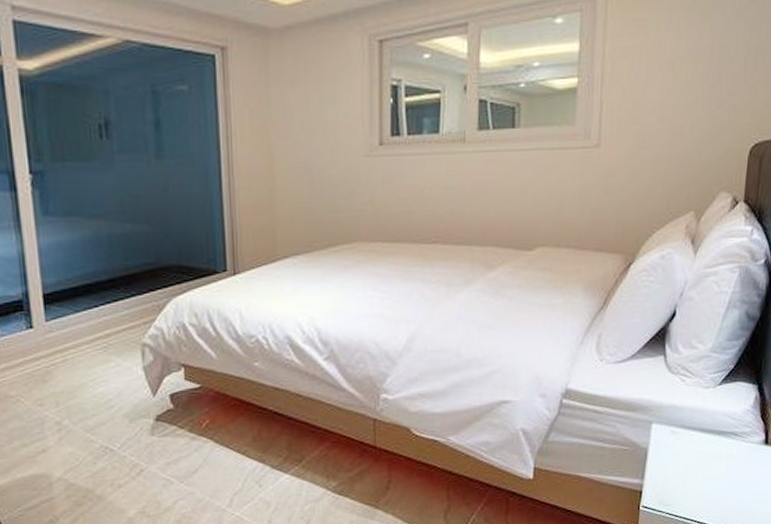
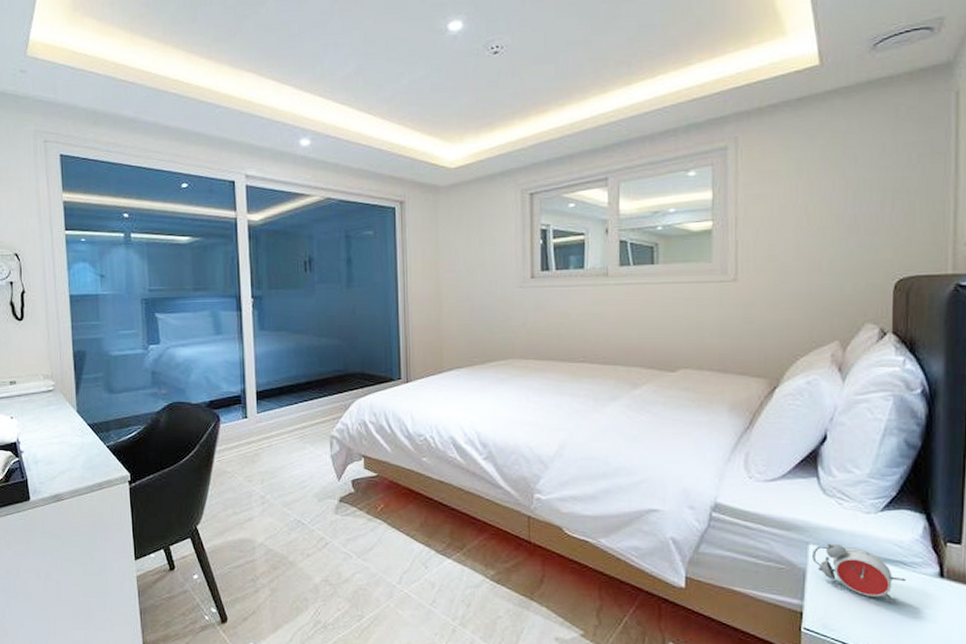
alarm clock: none [654,420,736,473] -> present [812,543,906,603]

